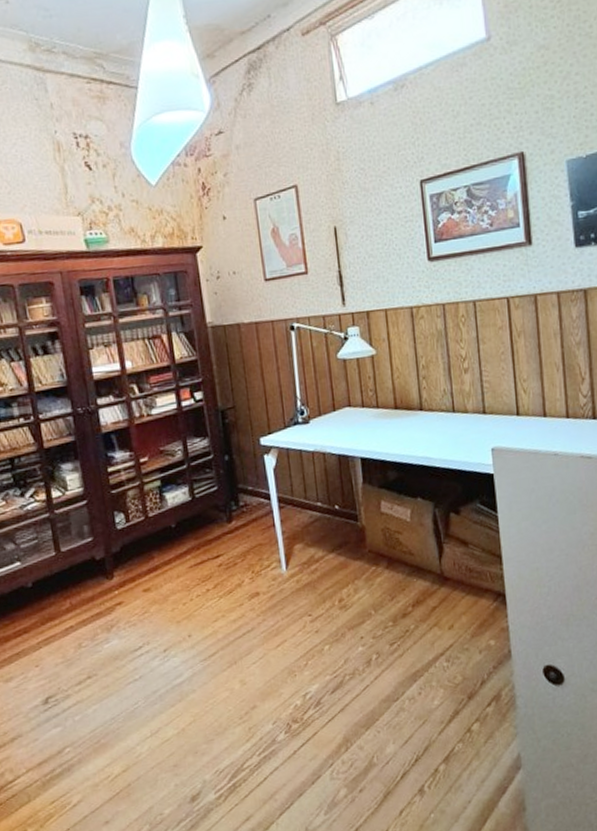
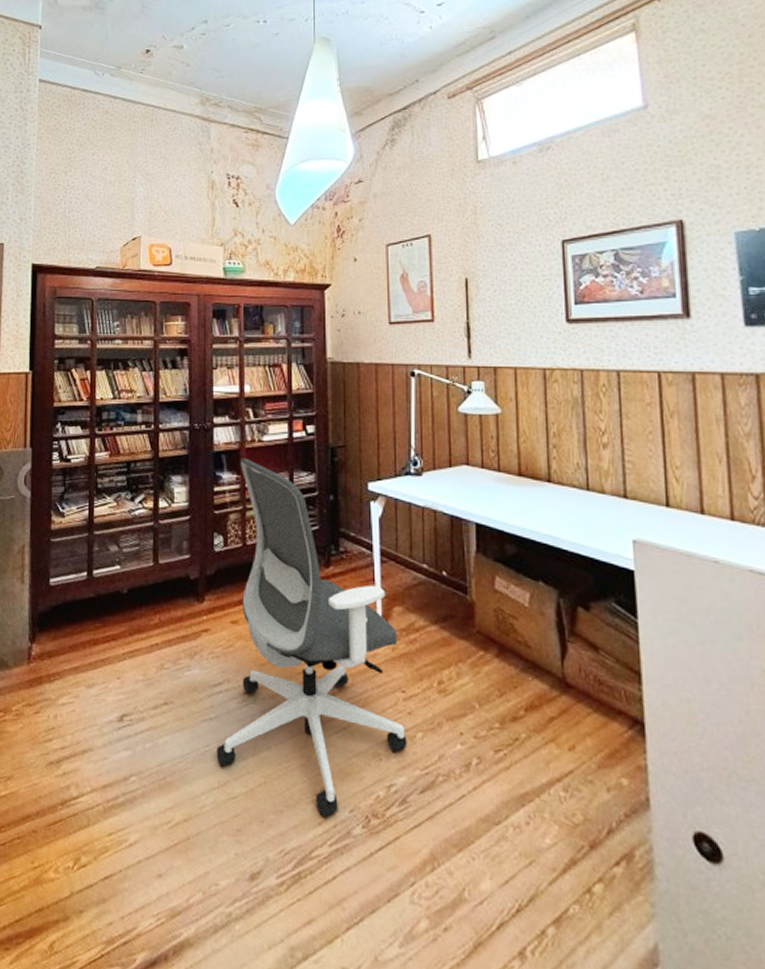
office chair: none [131,434,317,735] -> present [216,458,407,818]

